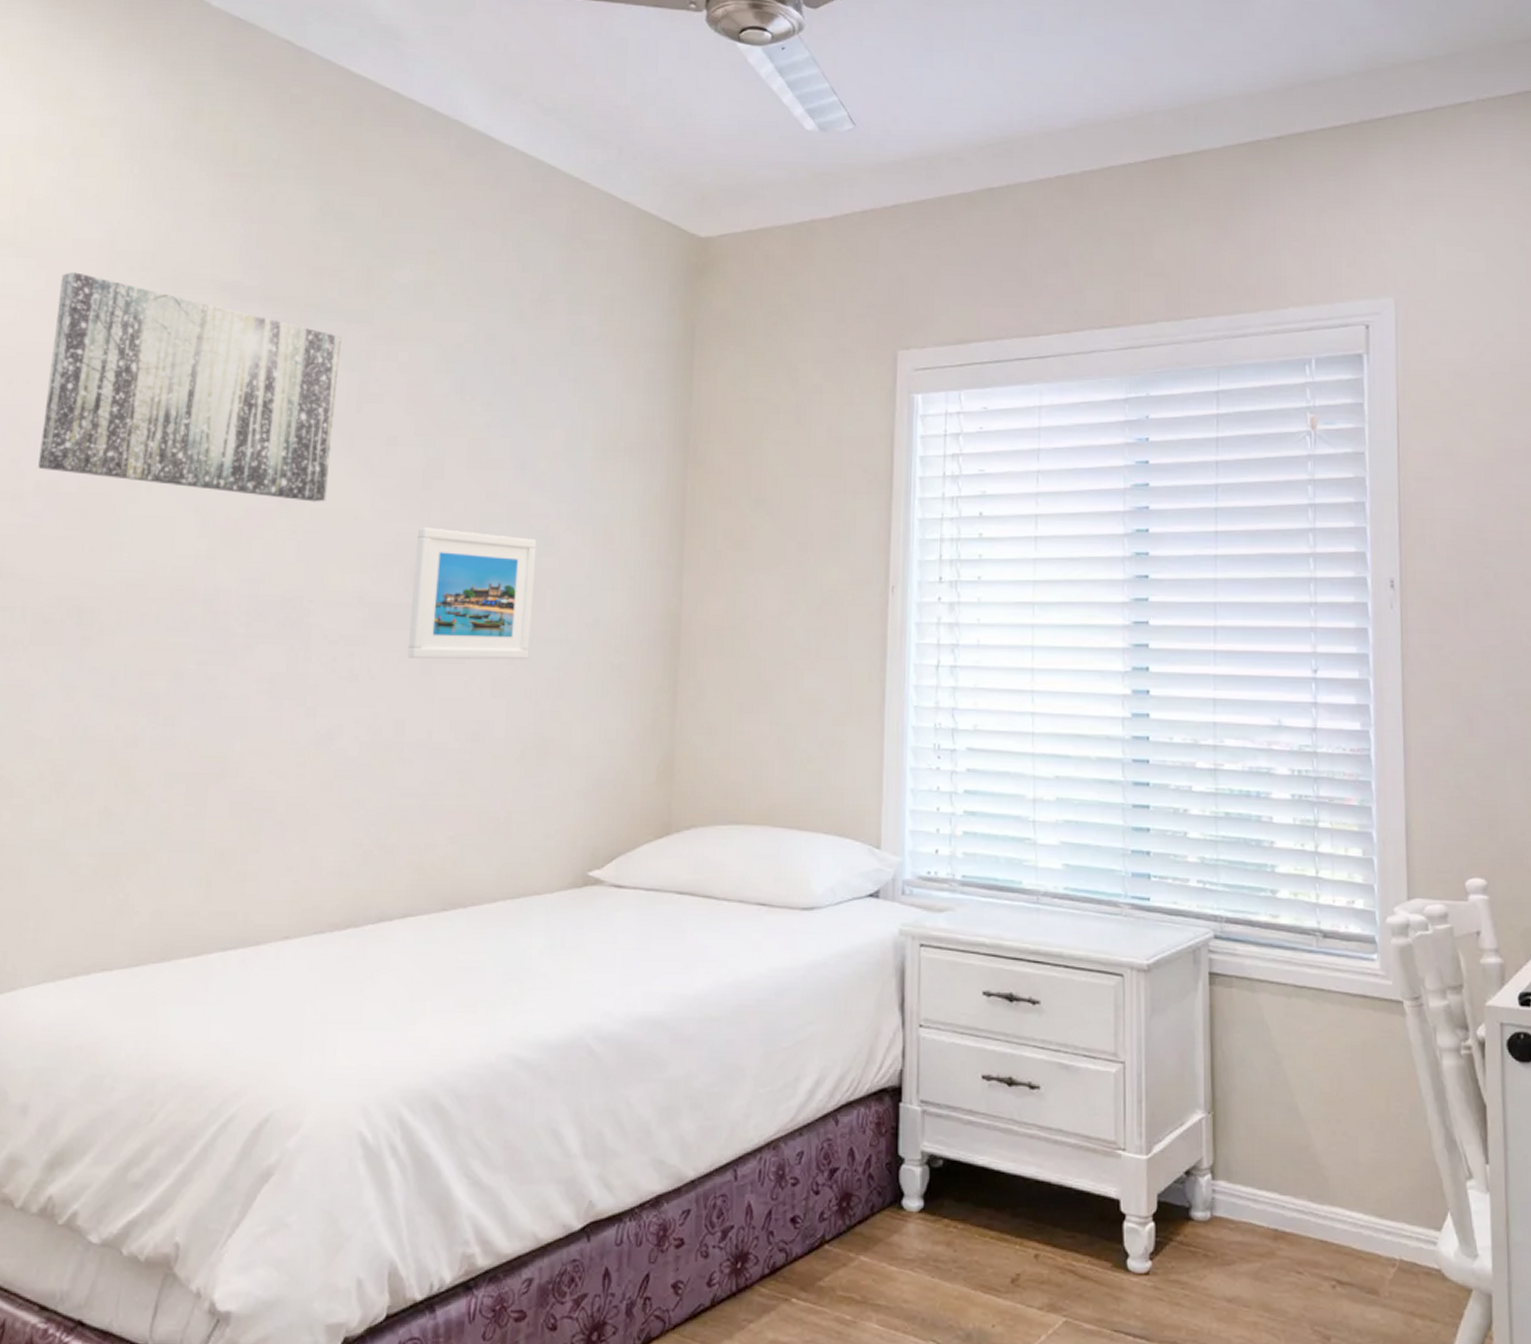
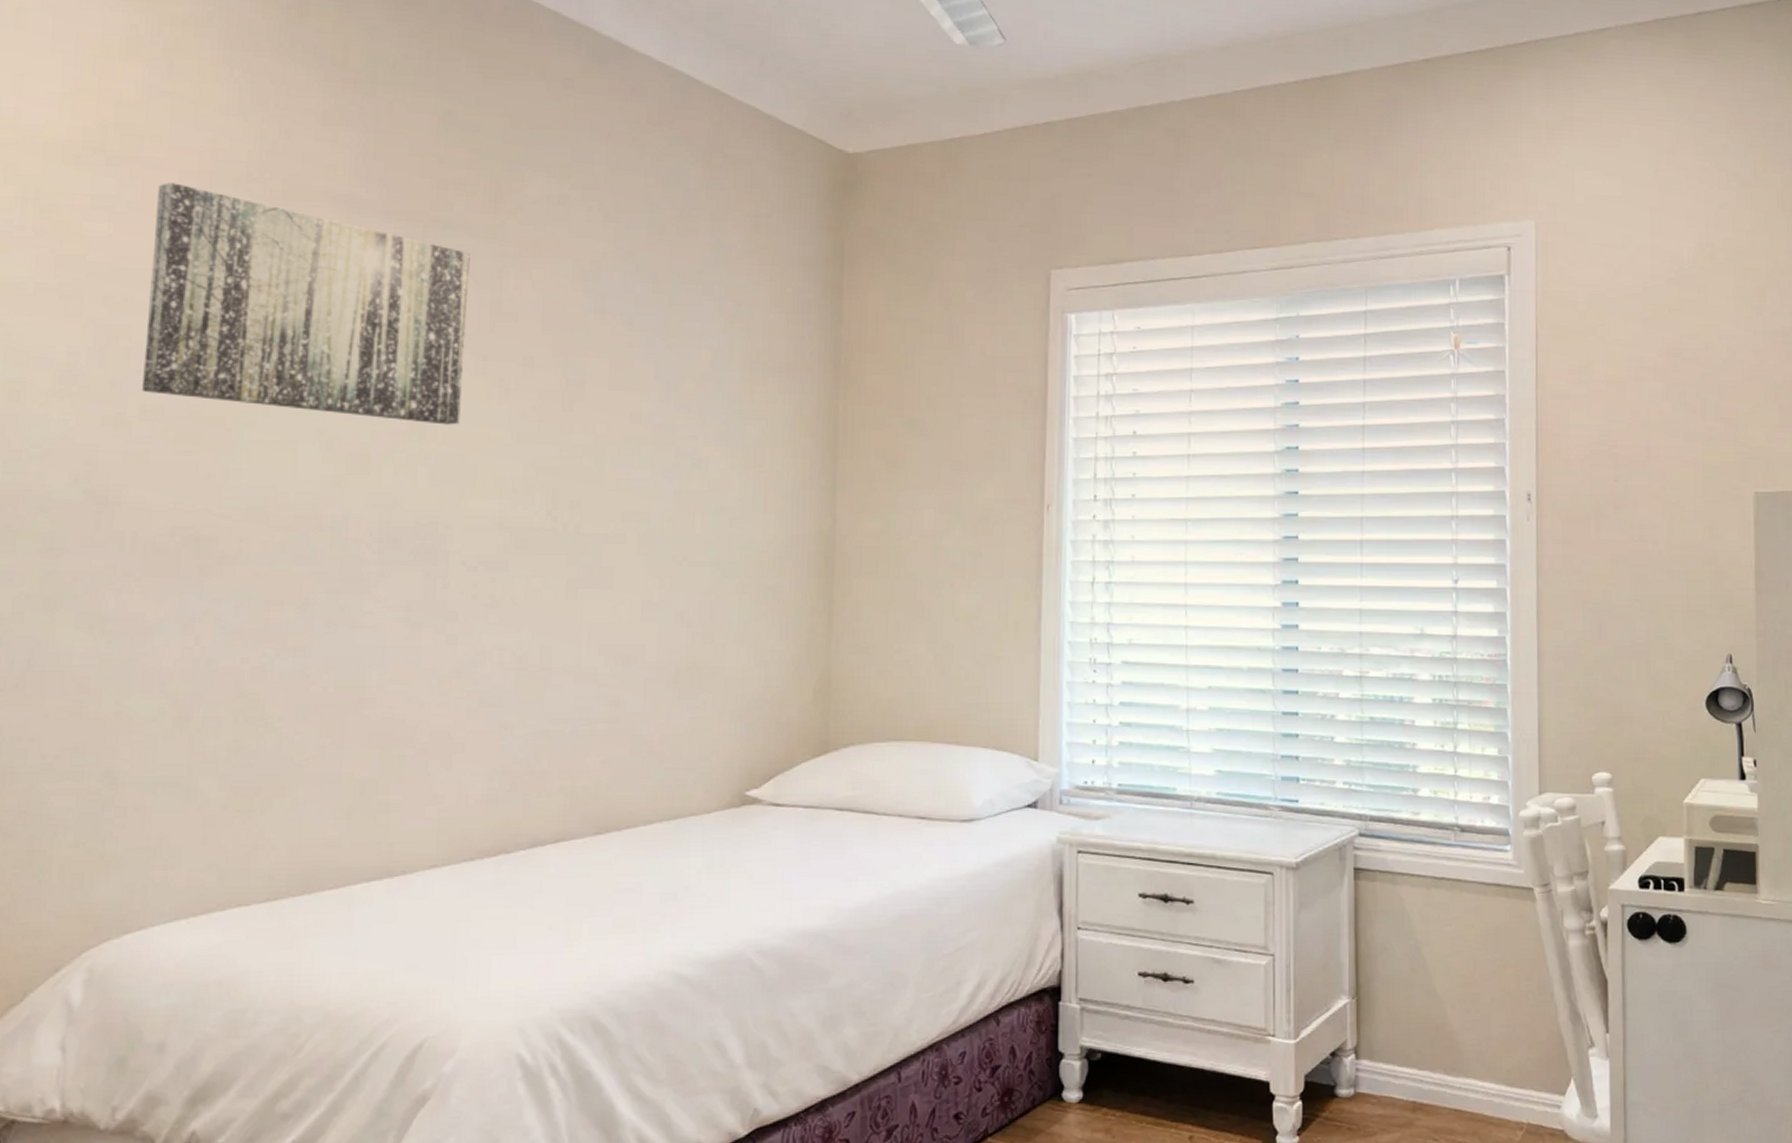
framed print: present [407,527,537,660] -> none [552,450,684,583]

